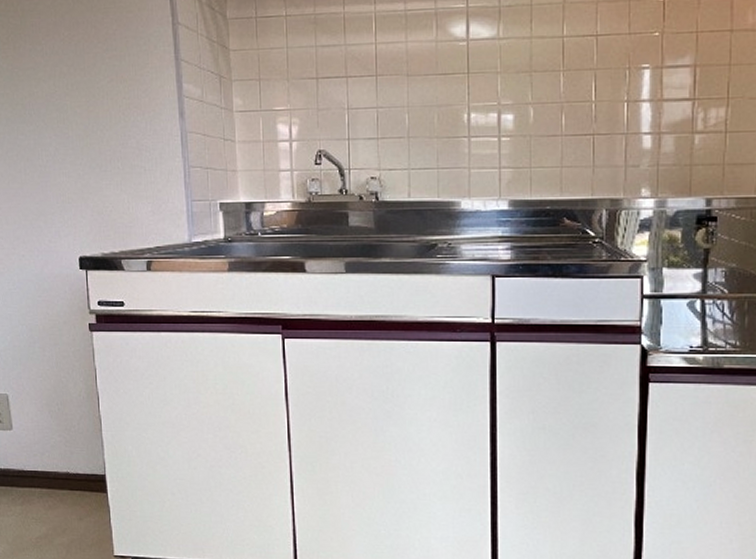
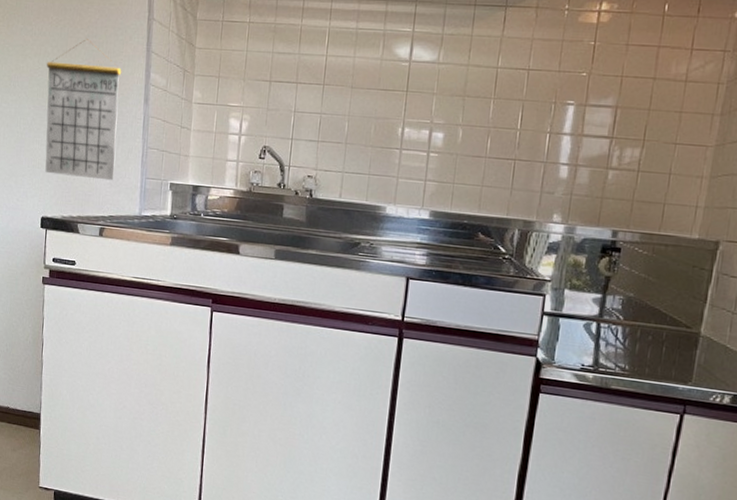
calendar: none [64,53,156,208] -> present [45,39,122,181]

